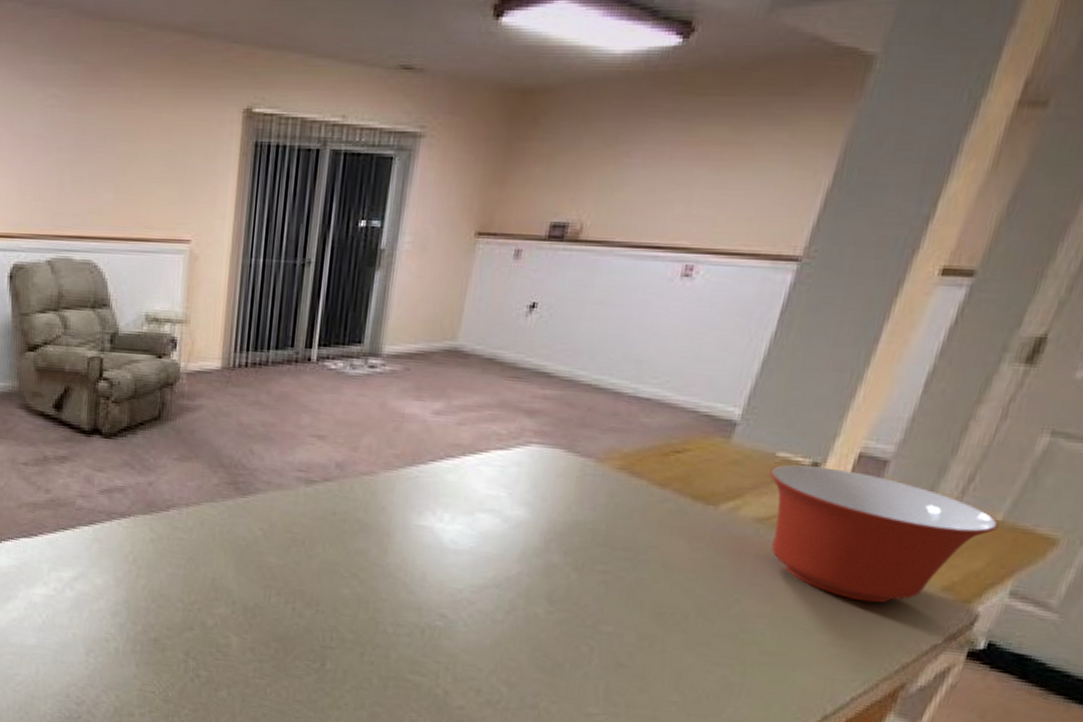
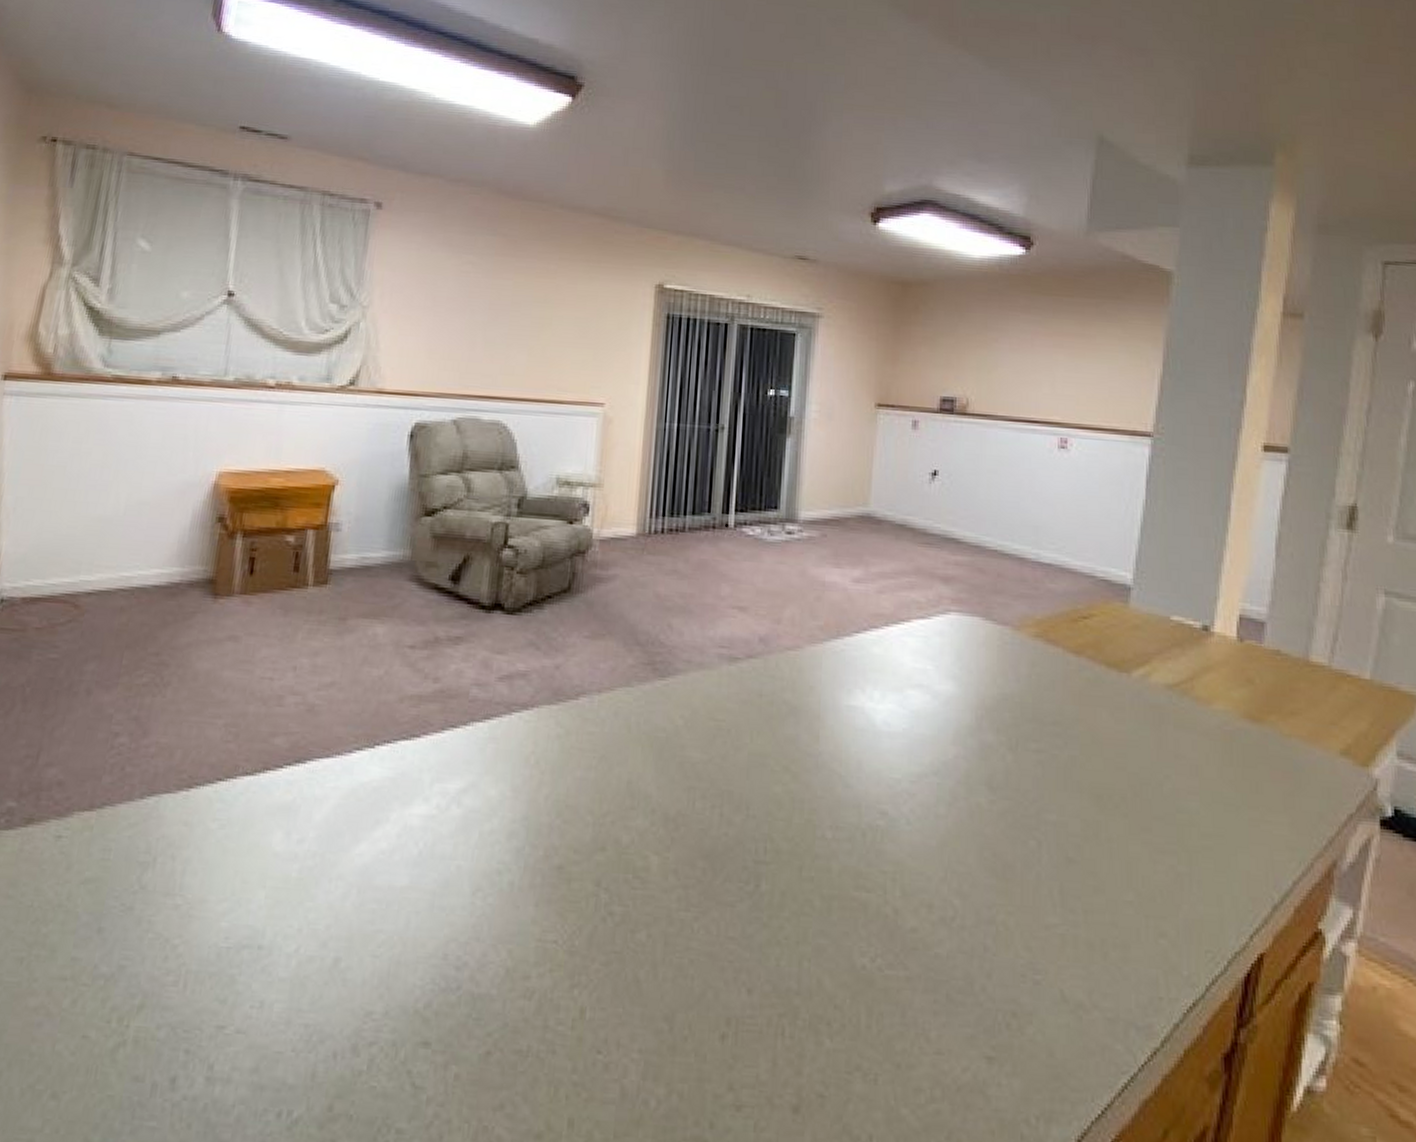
mixing bowl: present [770,464,999,603] -> none [1169,628,1369,772]

